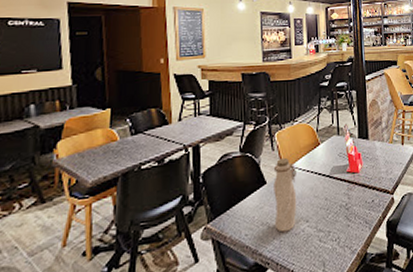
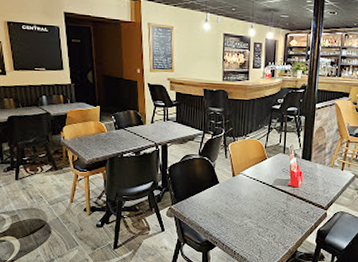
water bottle: present [273,158,297,233] -> none [224,166,244,223]

